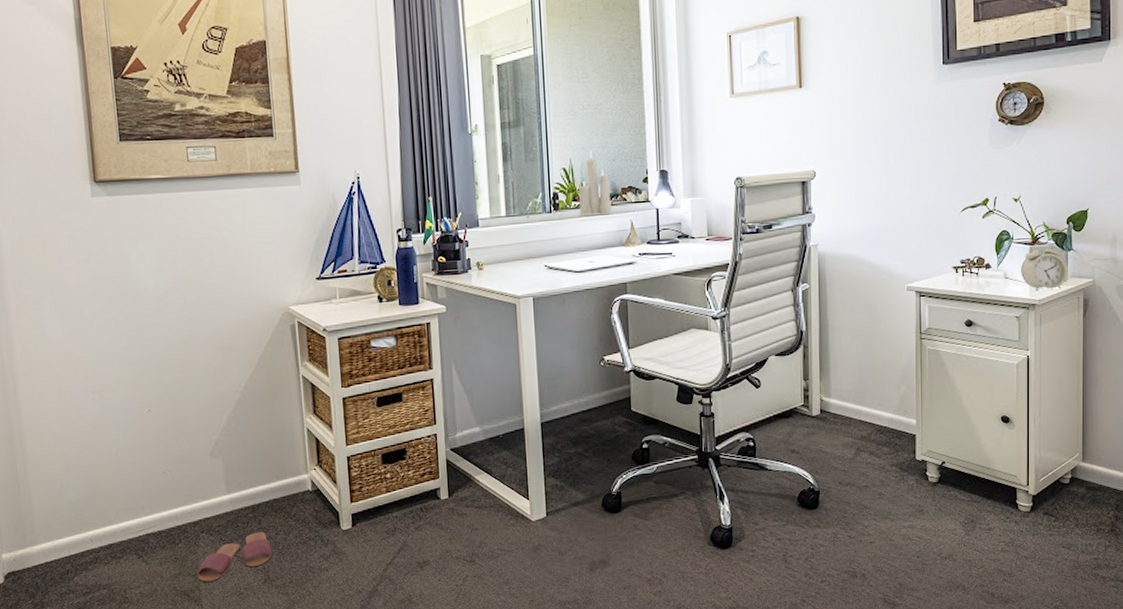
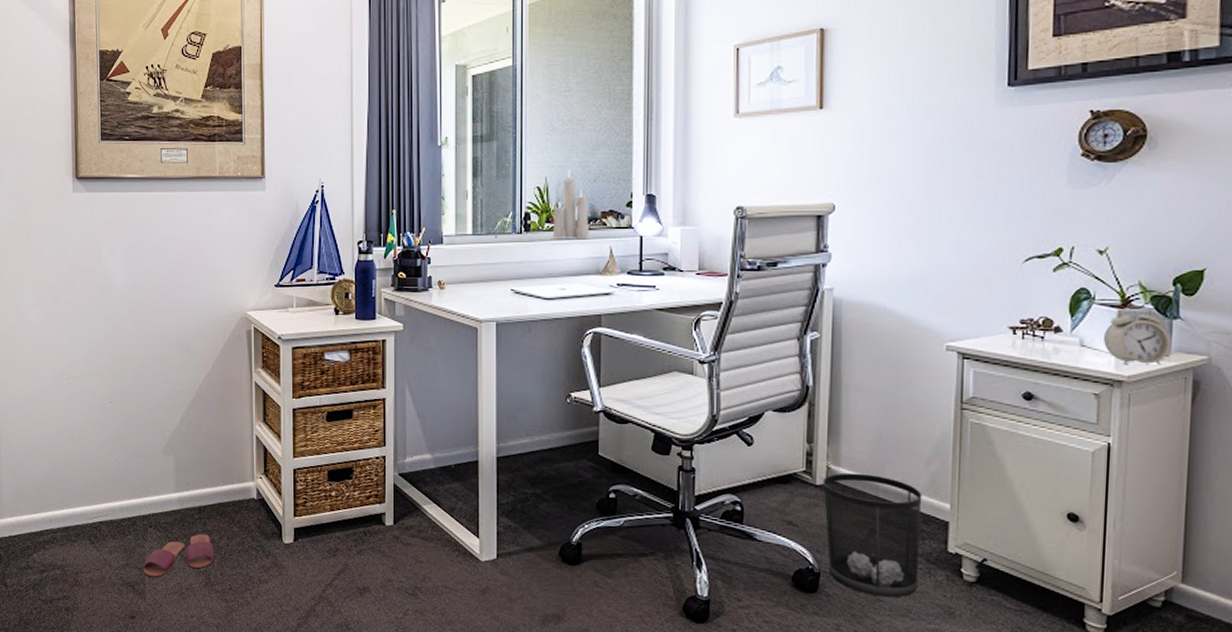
waste bin: none [818,401,895,505] -> present [823,472,922,598]

